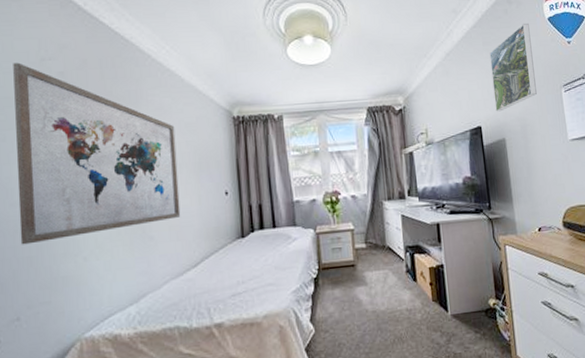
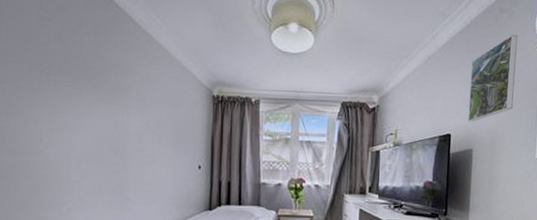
wall art: present [13,62,181,245] -> none [14,19,158,190]

